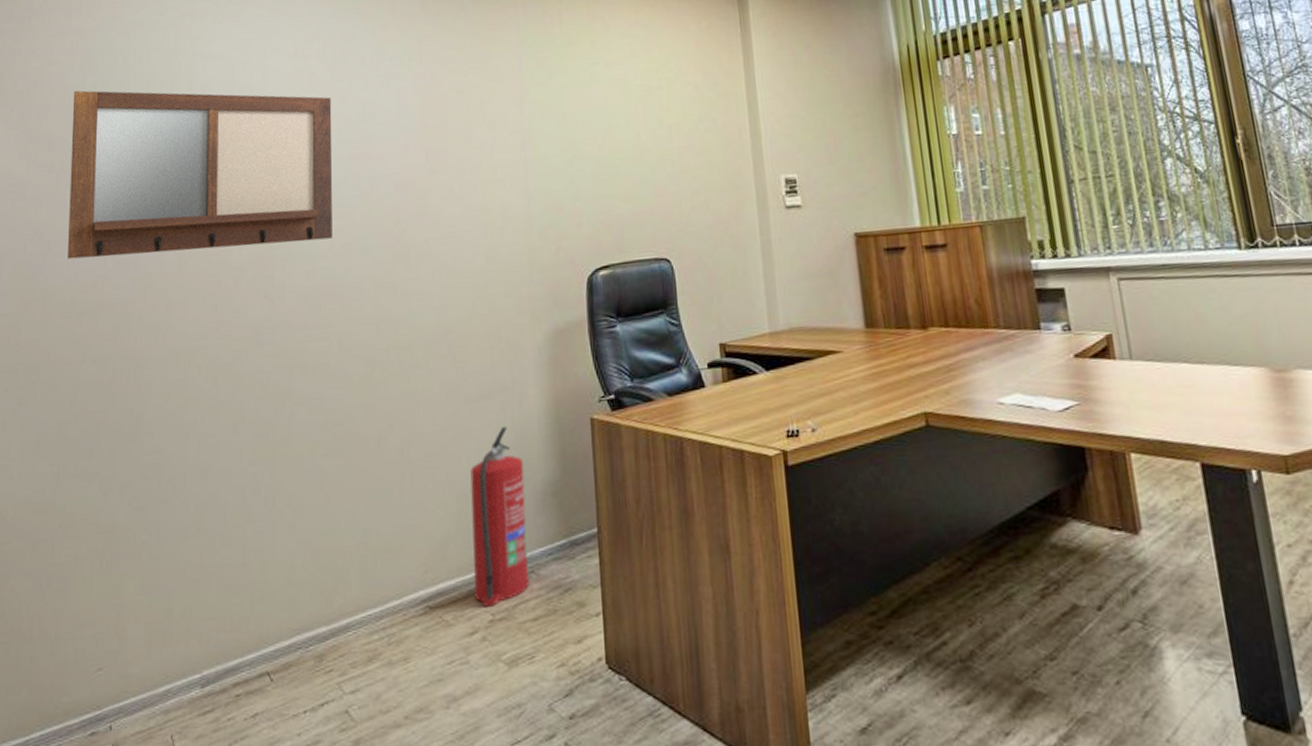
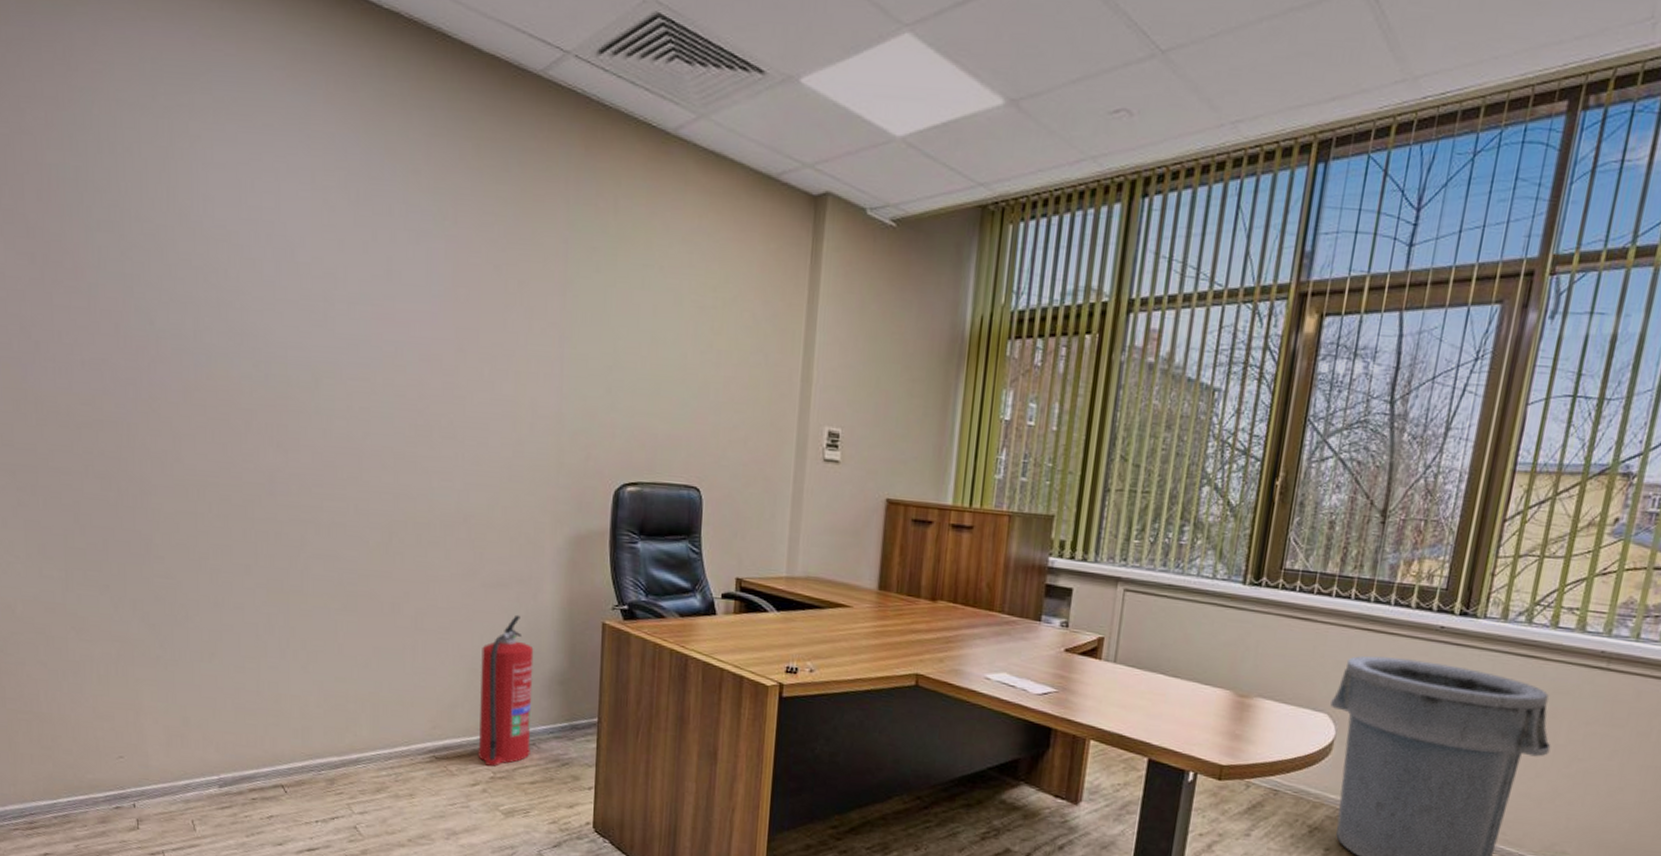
writing board: present [68,90,333,260] -> none [52,172,353,399]

